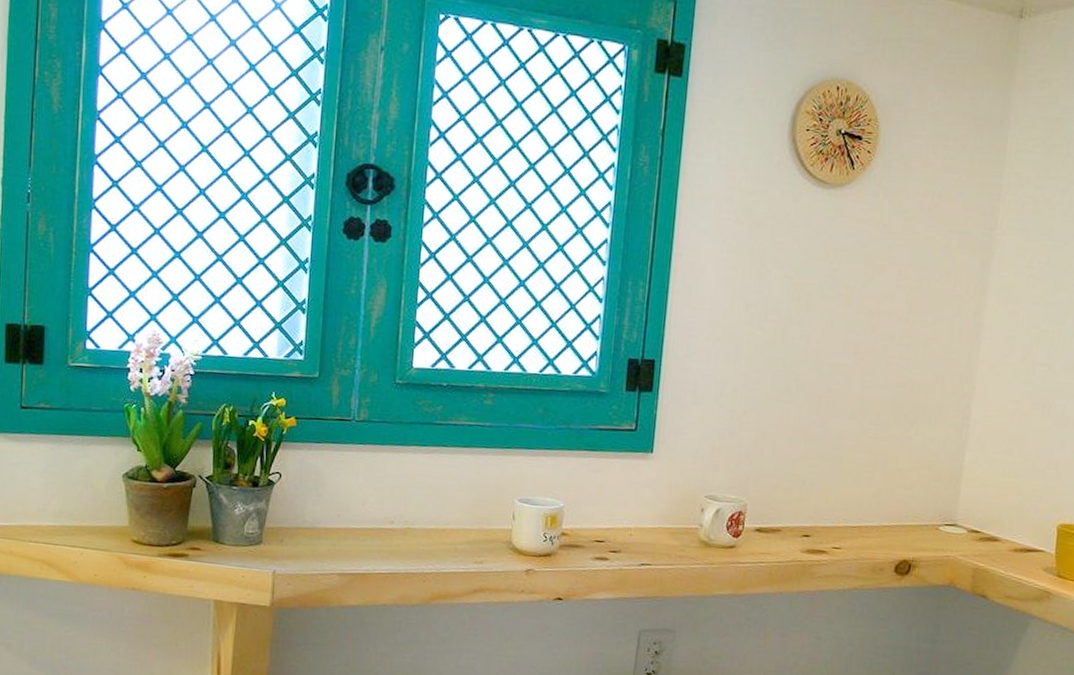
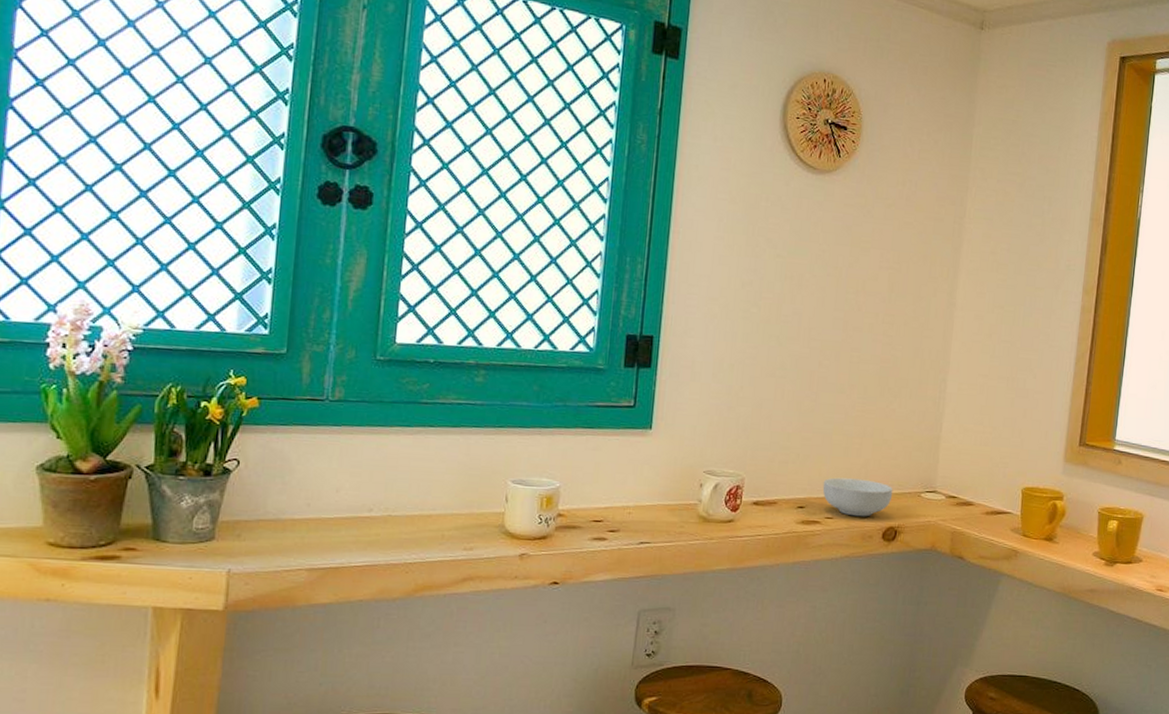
cereal bowl: none [830,506,908,549] -> present [822,477,893,517]

